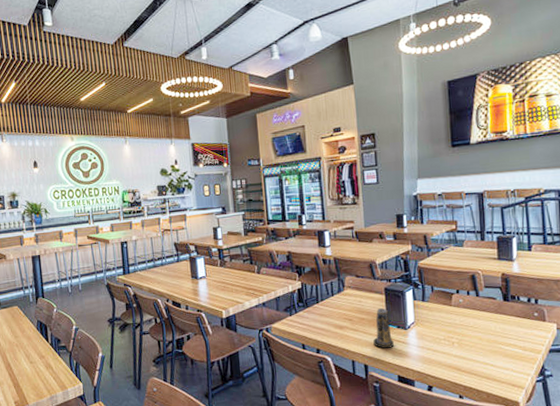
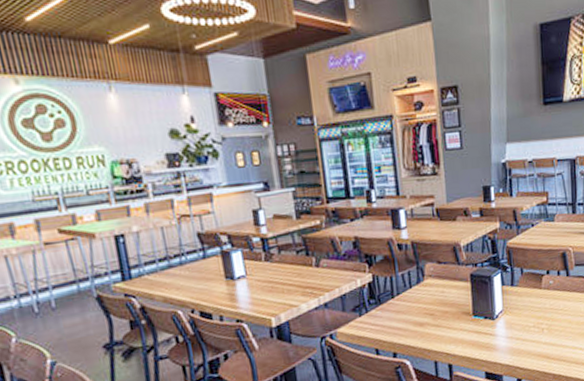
candle: present [373,308,394,349] -> none [458,297,481,344]

